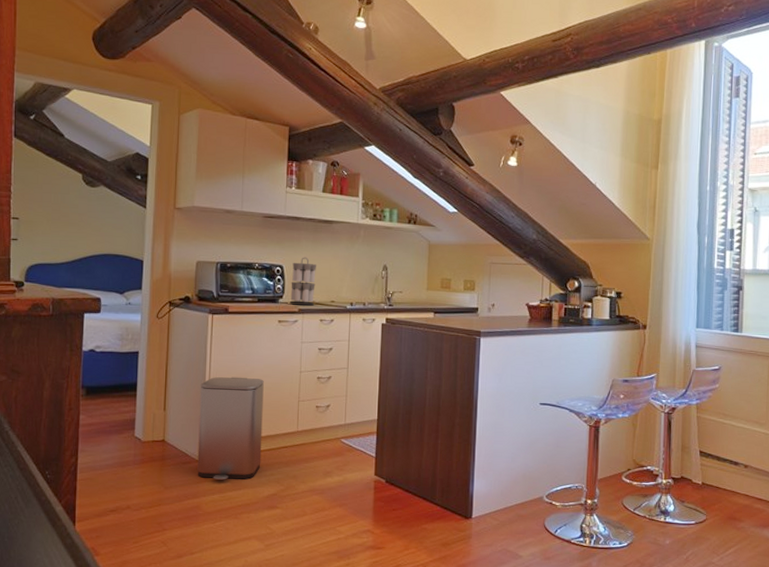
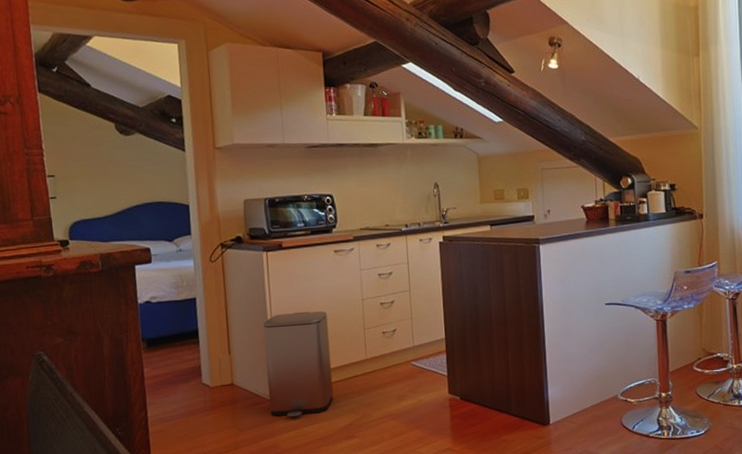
spice rack: present [289,257,316,306] -> none [342,183,368,233]

